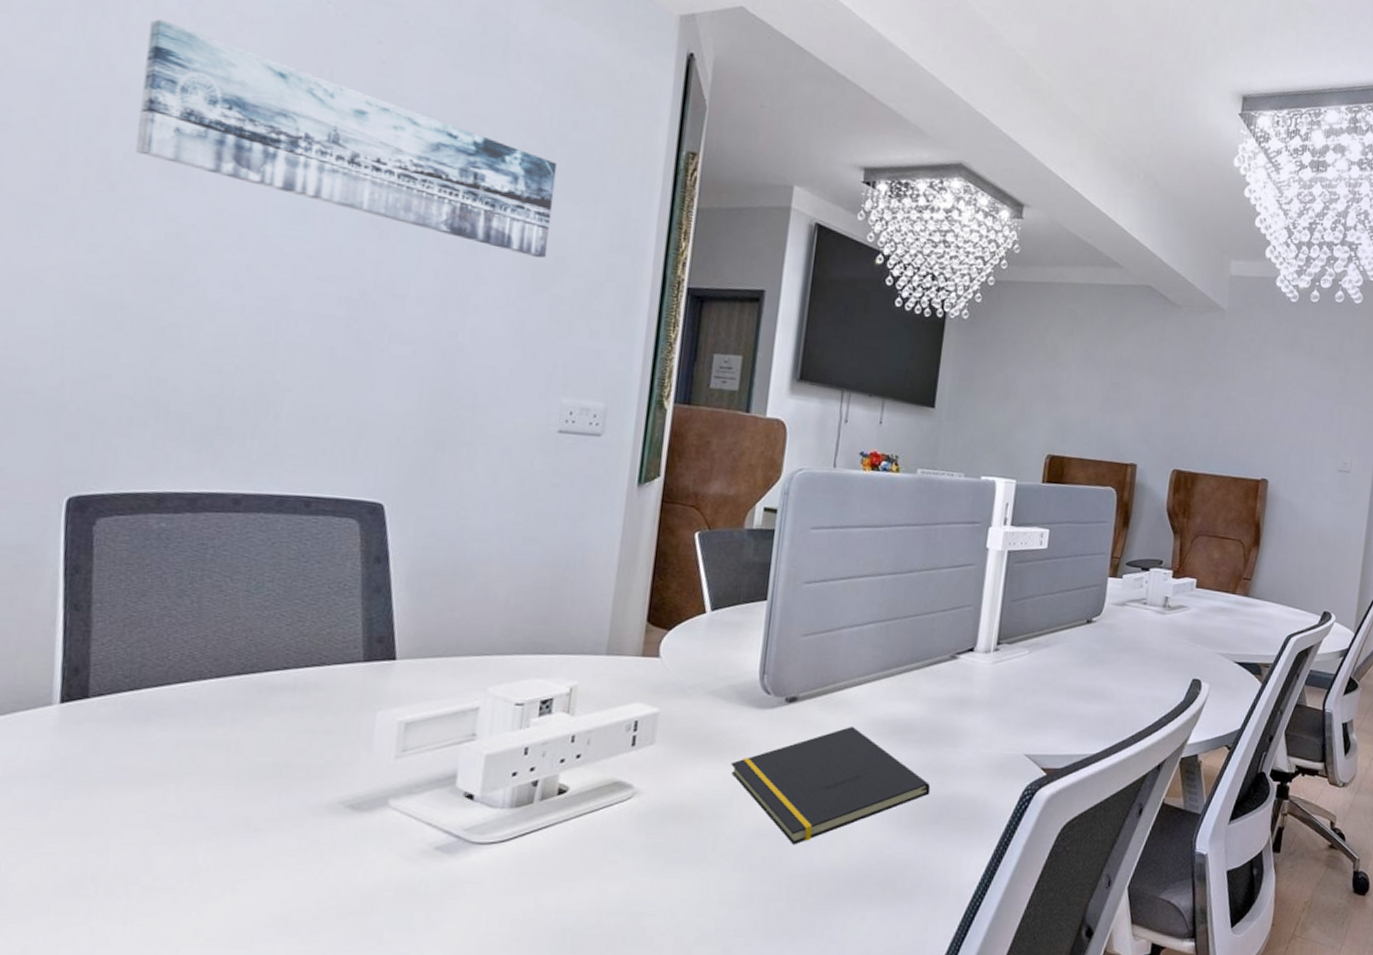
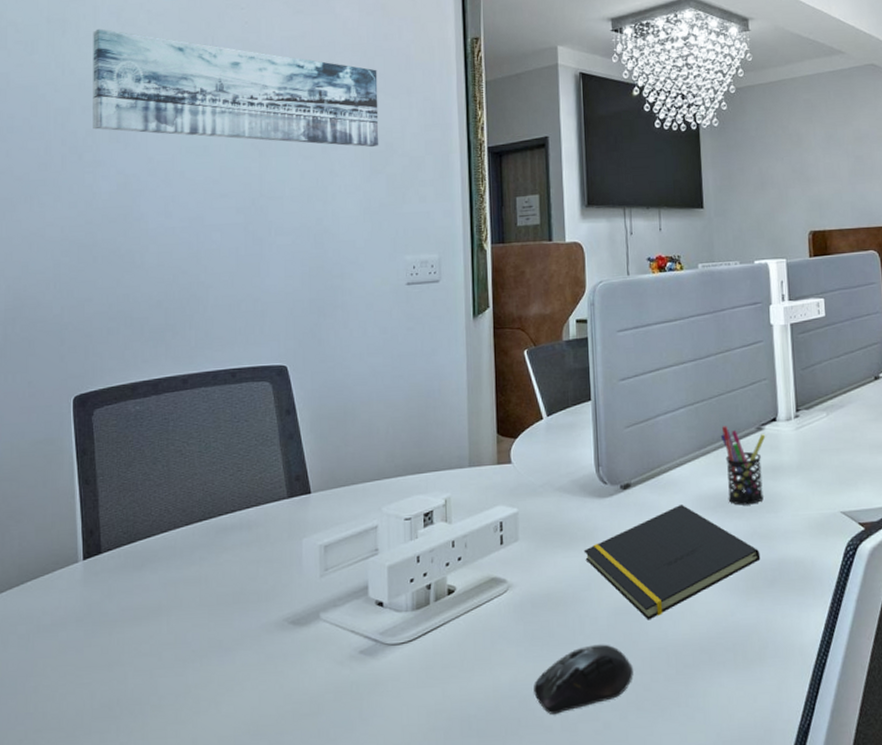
computer mouse: none [646,865,767,935] -> present [534,644,633,714]
pen holder: none [905,649,959,736] -> present [720,426,766,505]

